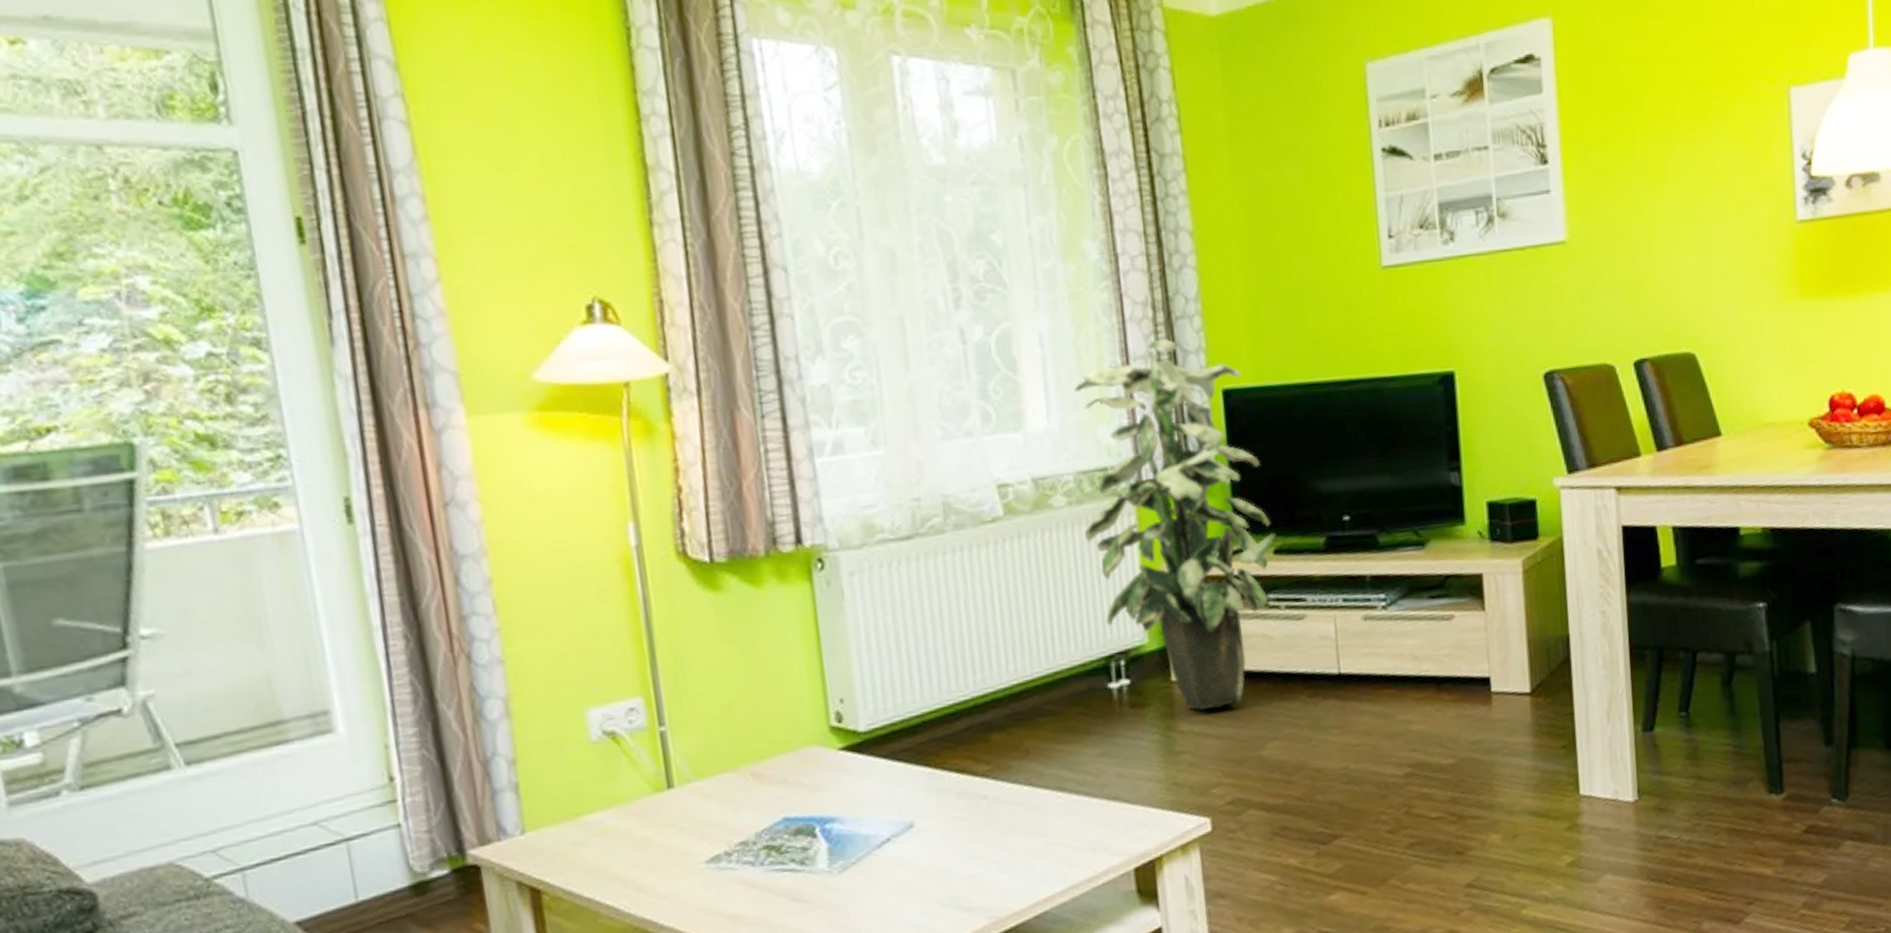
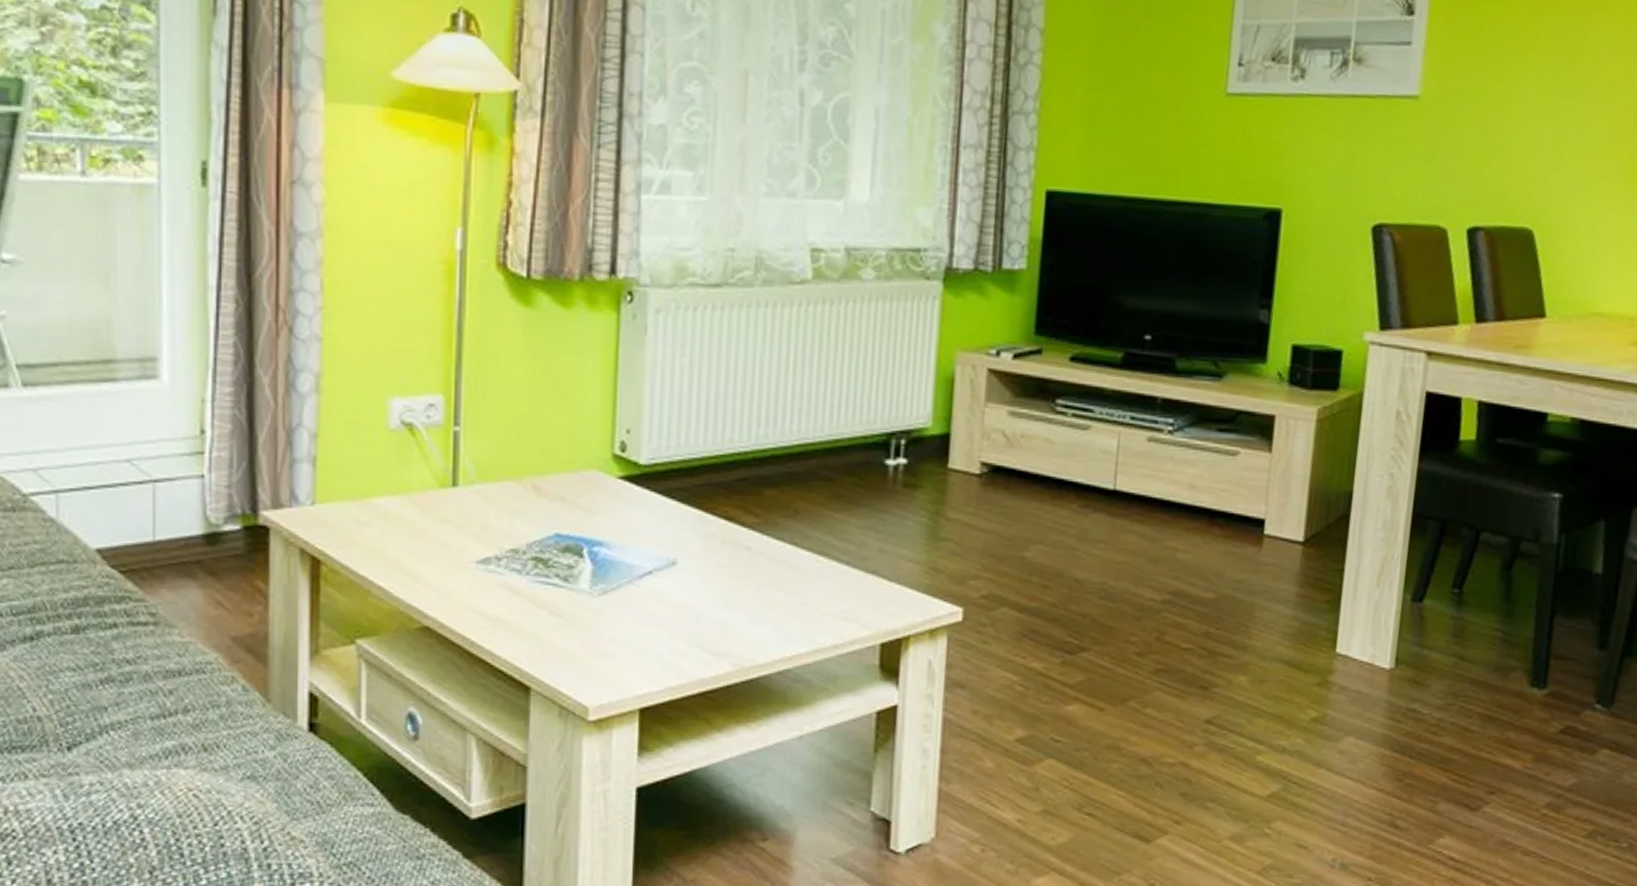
indoor plant: present [1075,338,1277,710] -> none [888,131,1076,502]

